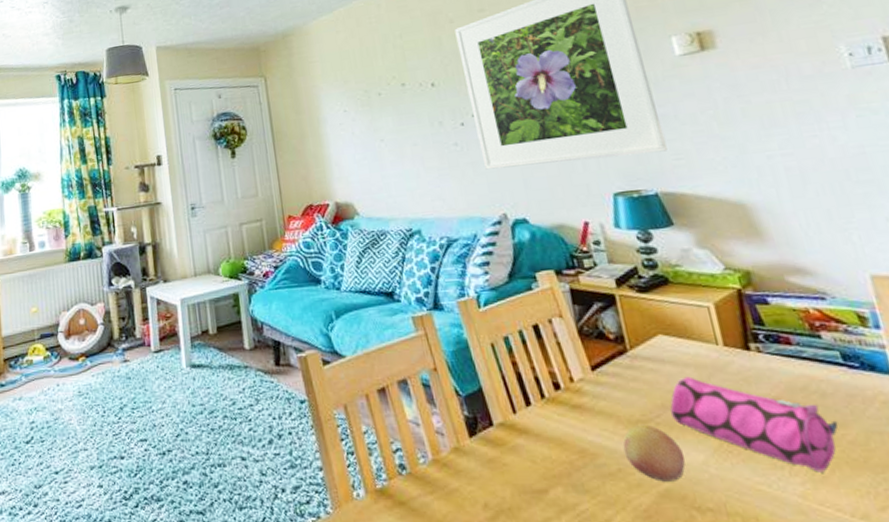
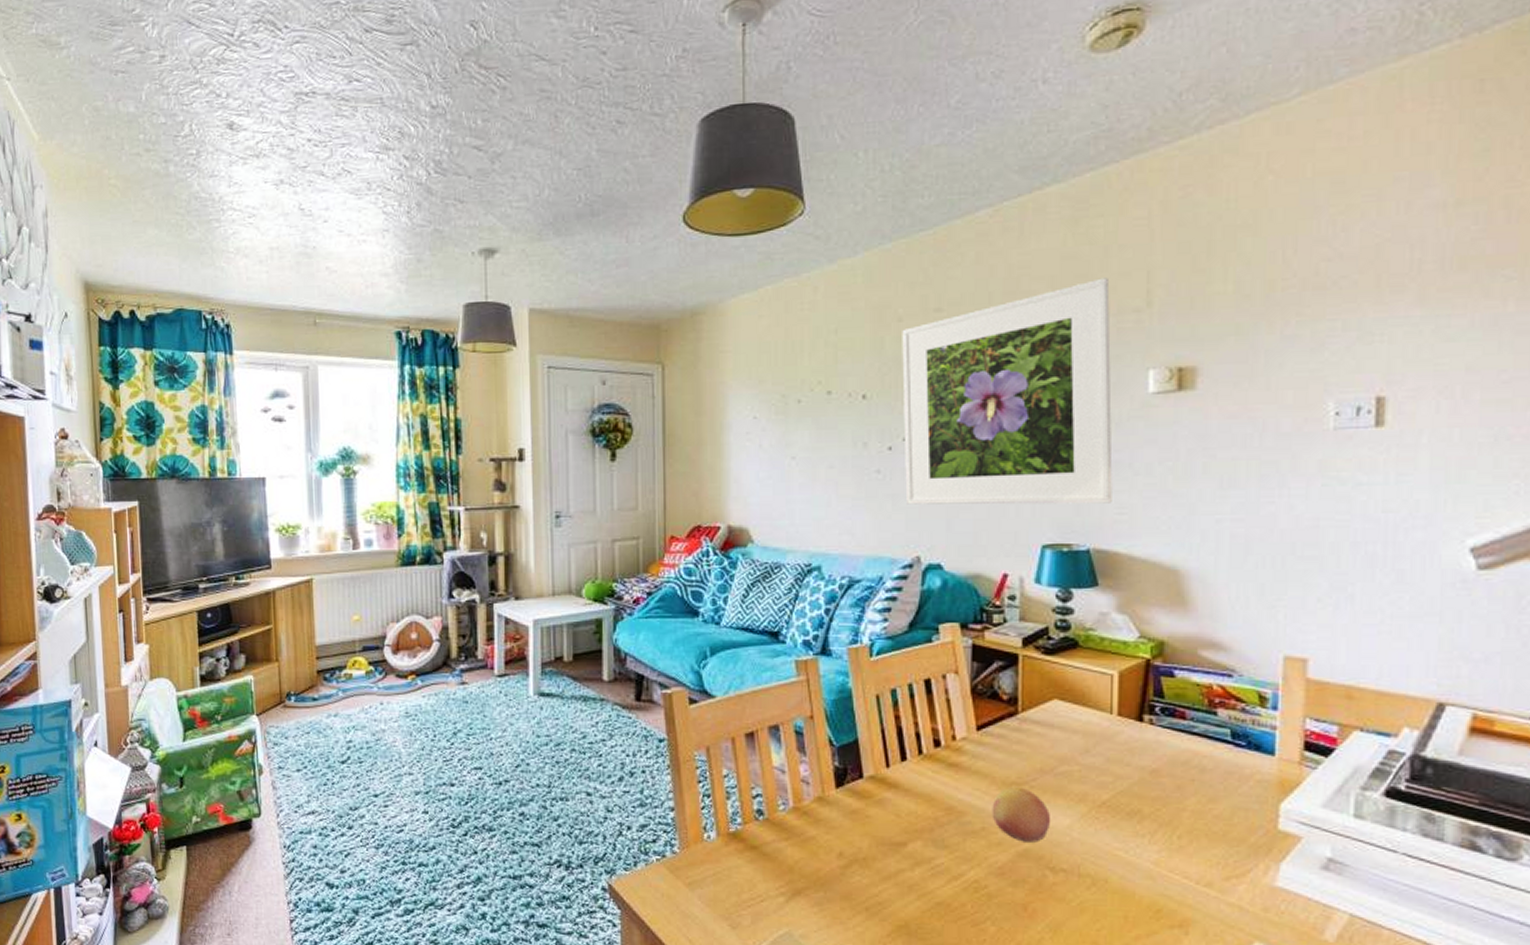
pencil case: present [670,376,839,473] -> none [1048,743,1209,843]

